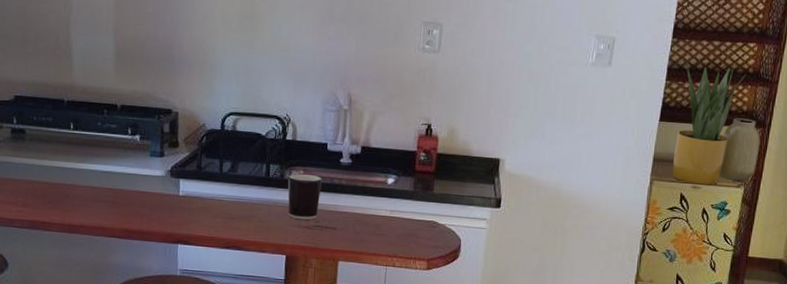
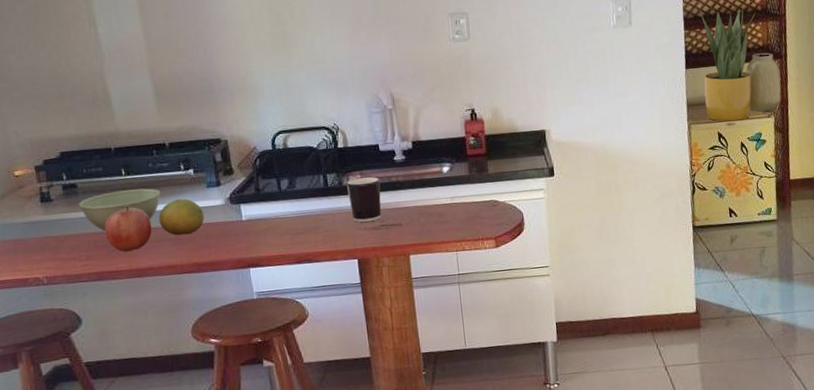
bowl: none [24,143,105,182] -> present [79,188,161,231]
fruit: none [45,160,91,205] -> present [105,206,152,252]
fruit: none [98,163,143,200] -> present [158,198,205,236]

